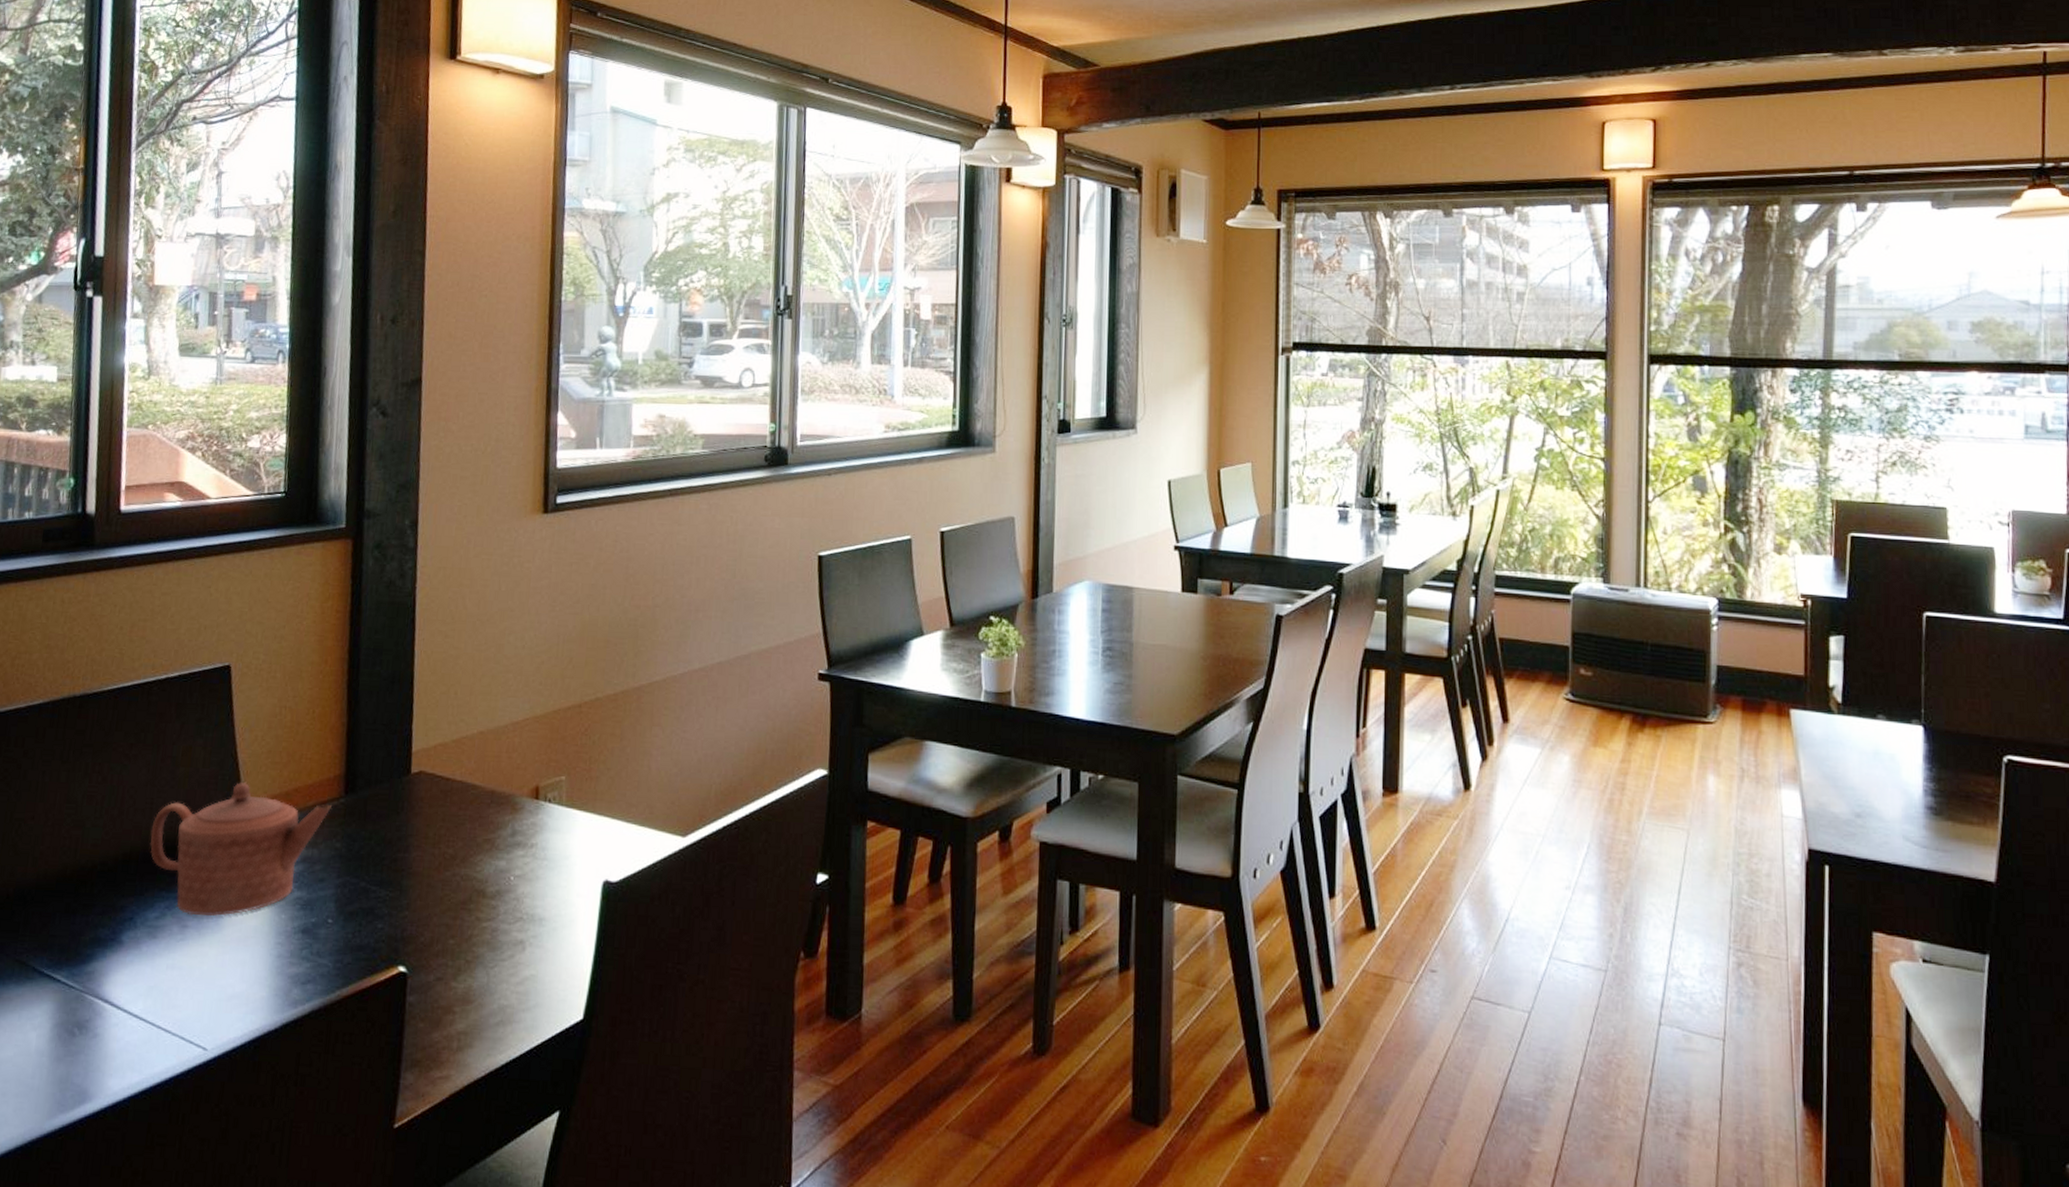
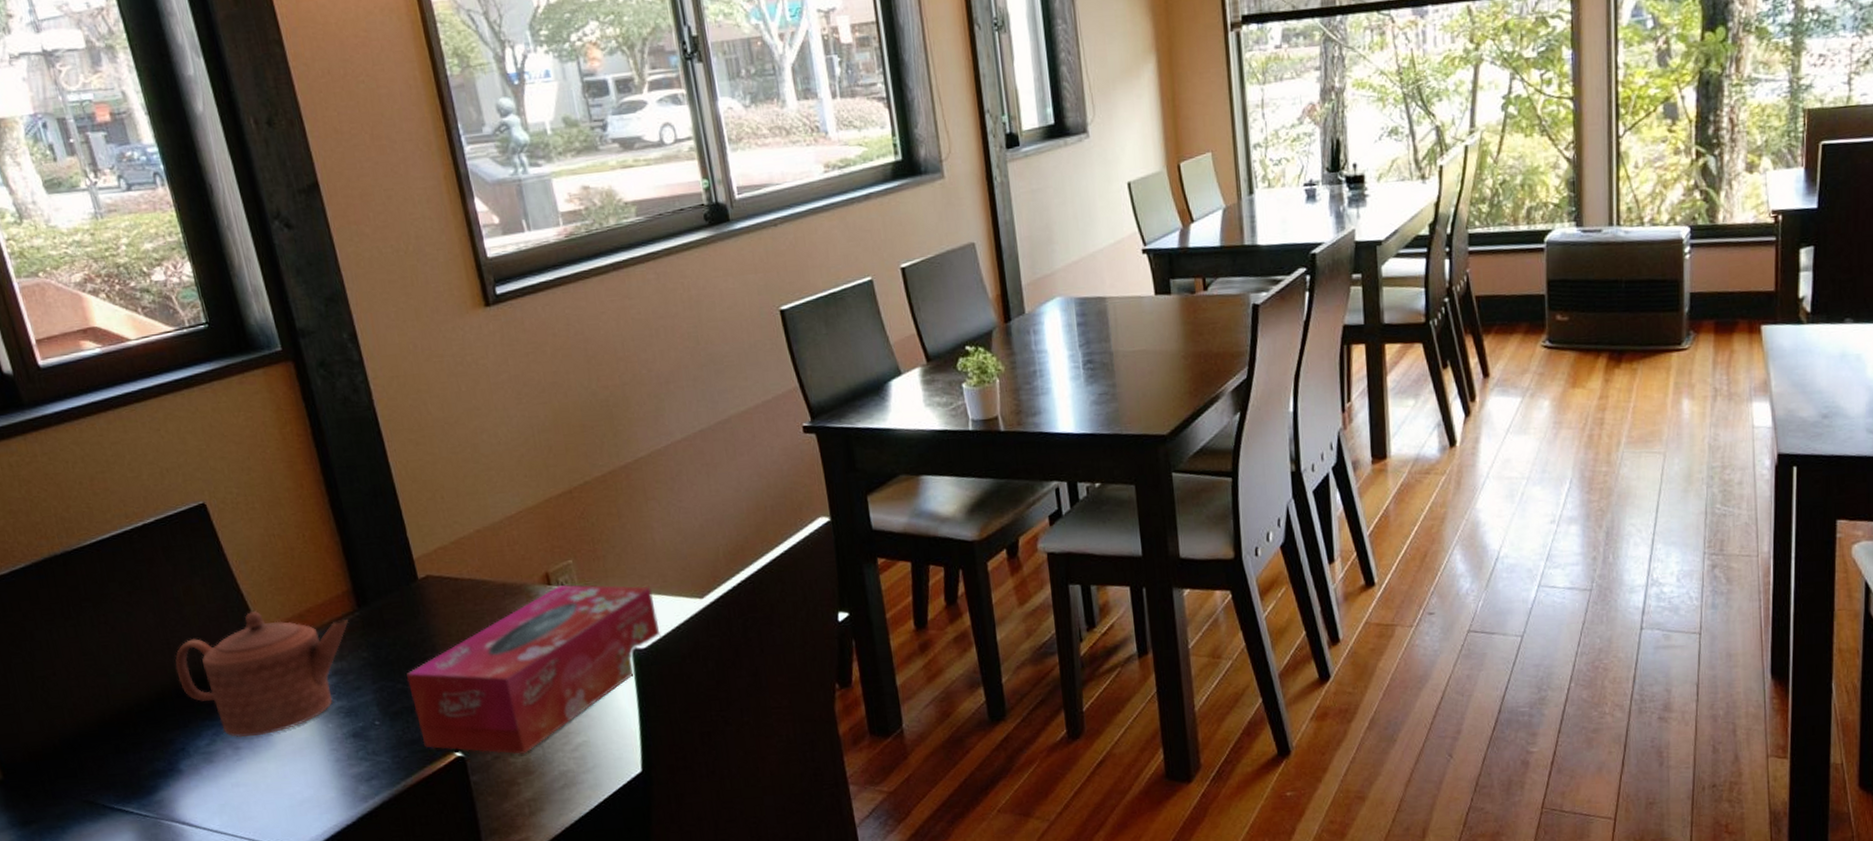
tissue box: none [369,800,637,979] -> present [406,584,661,754]

